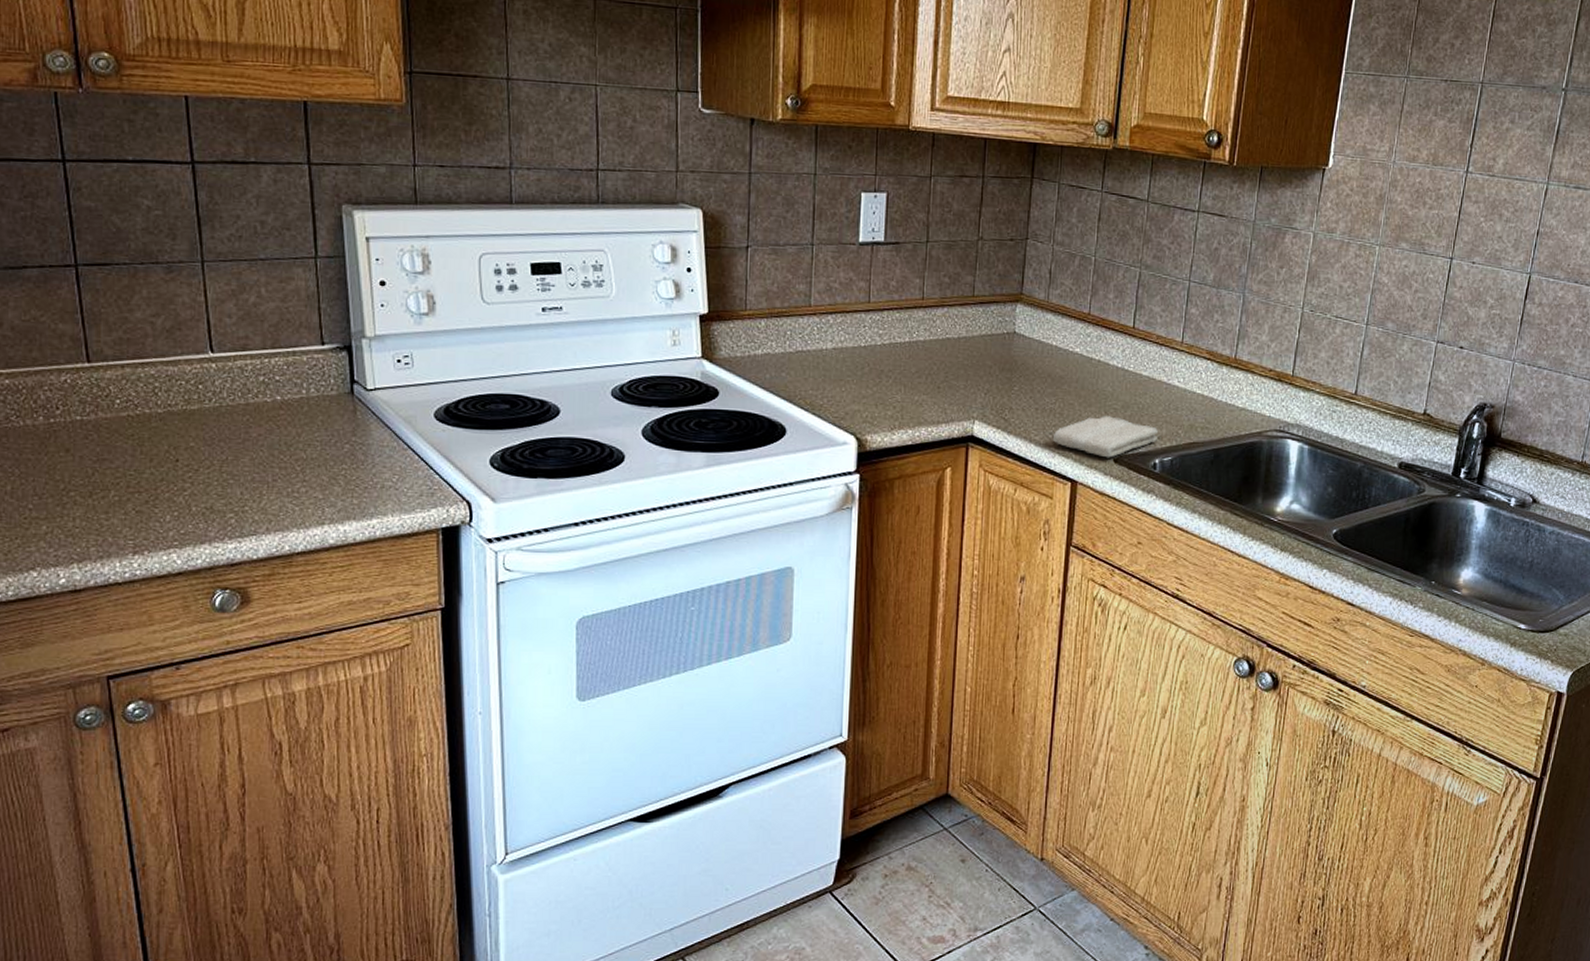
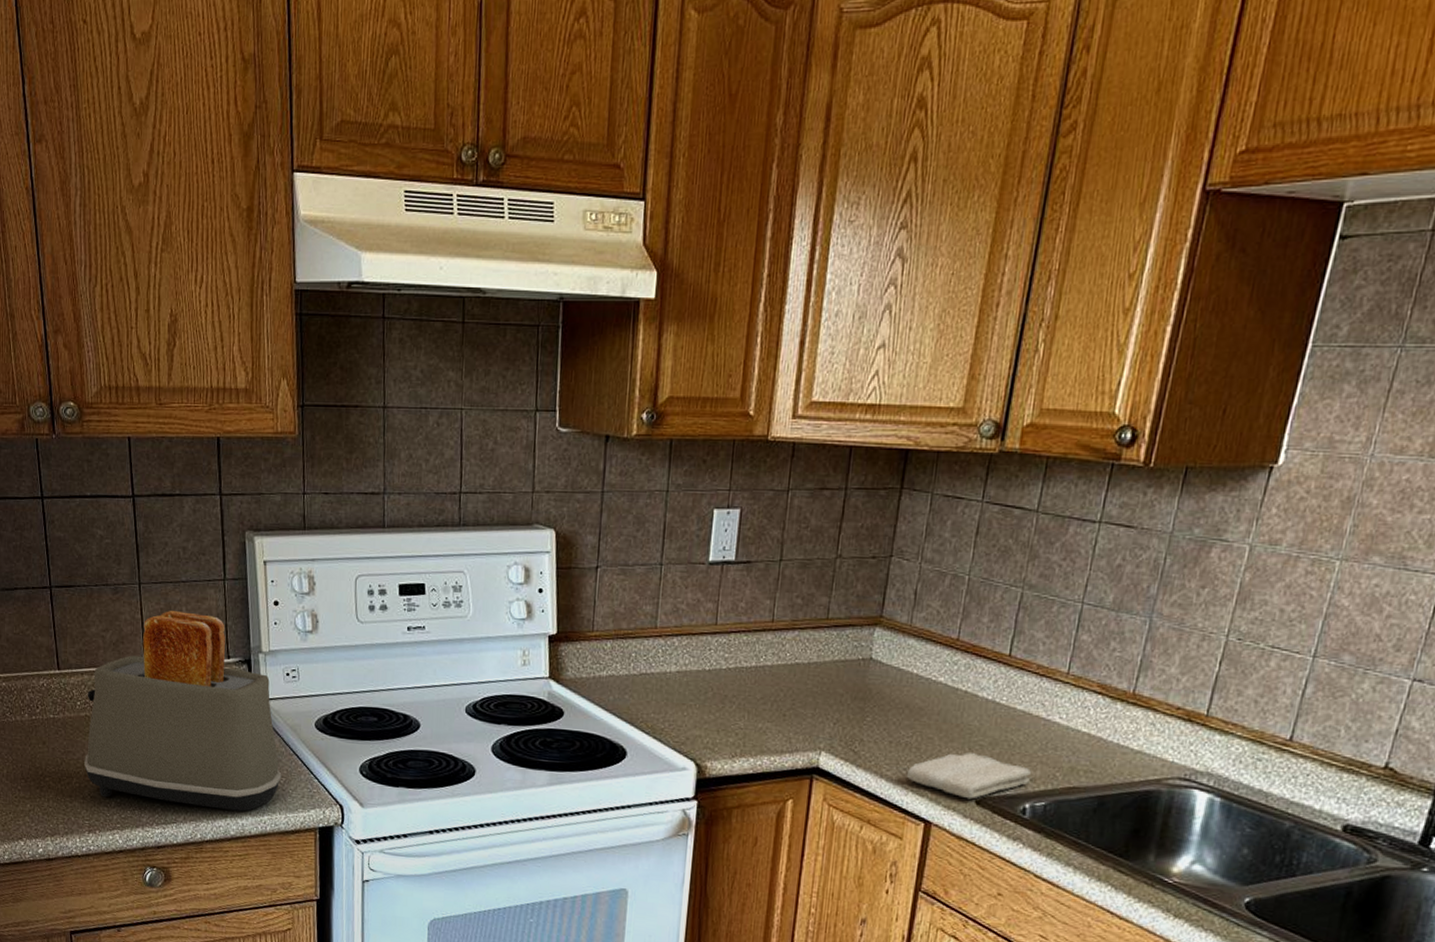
toaster: none [126,292,394,516] -> present [84,611,282,812]

